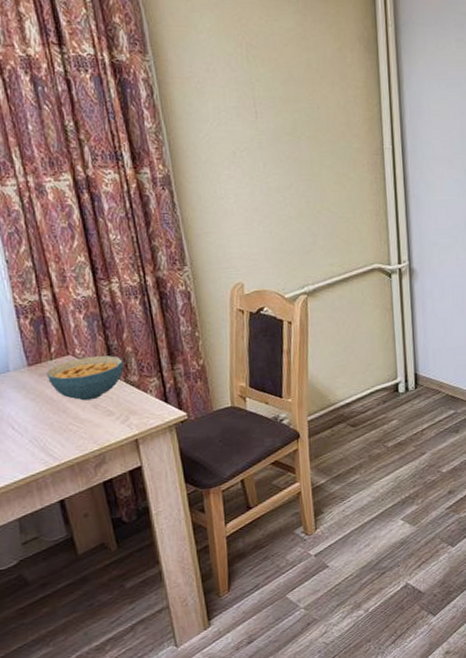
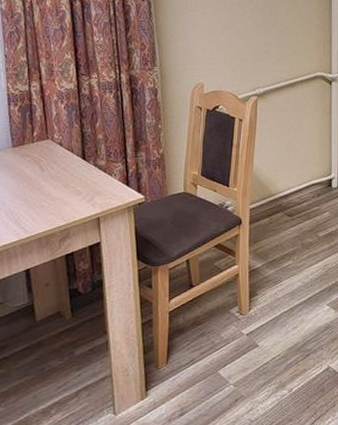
cereal bowl: present [46,355,124,401] -> none [27,141,94,181]

